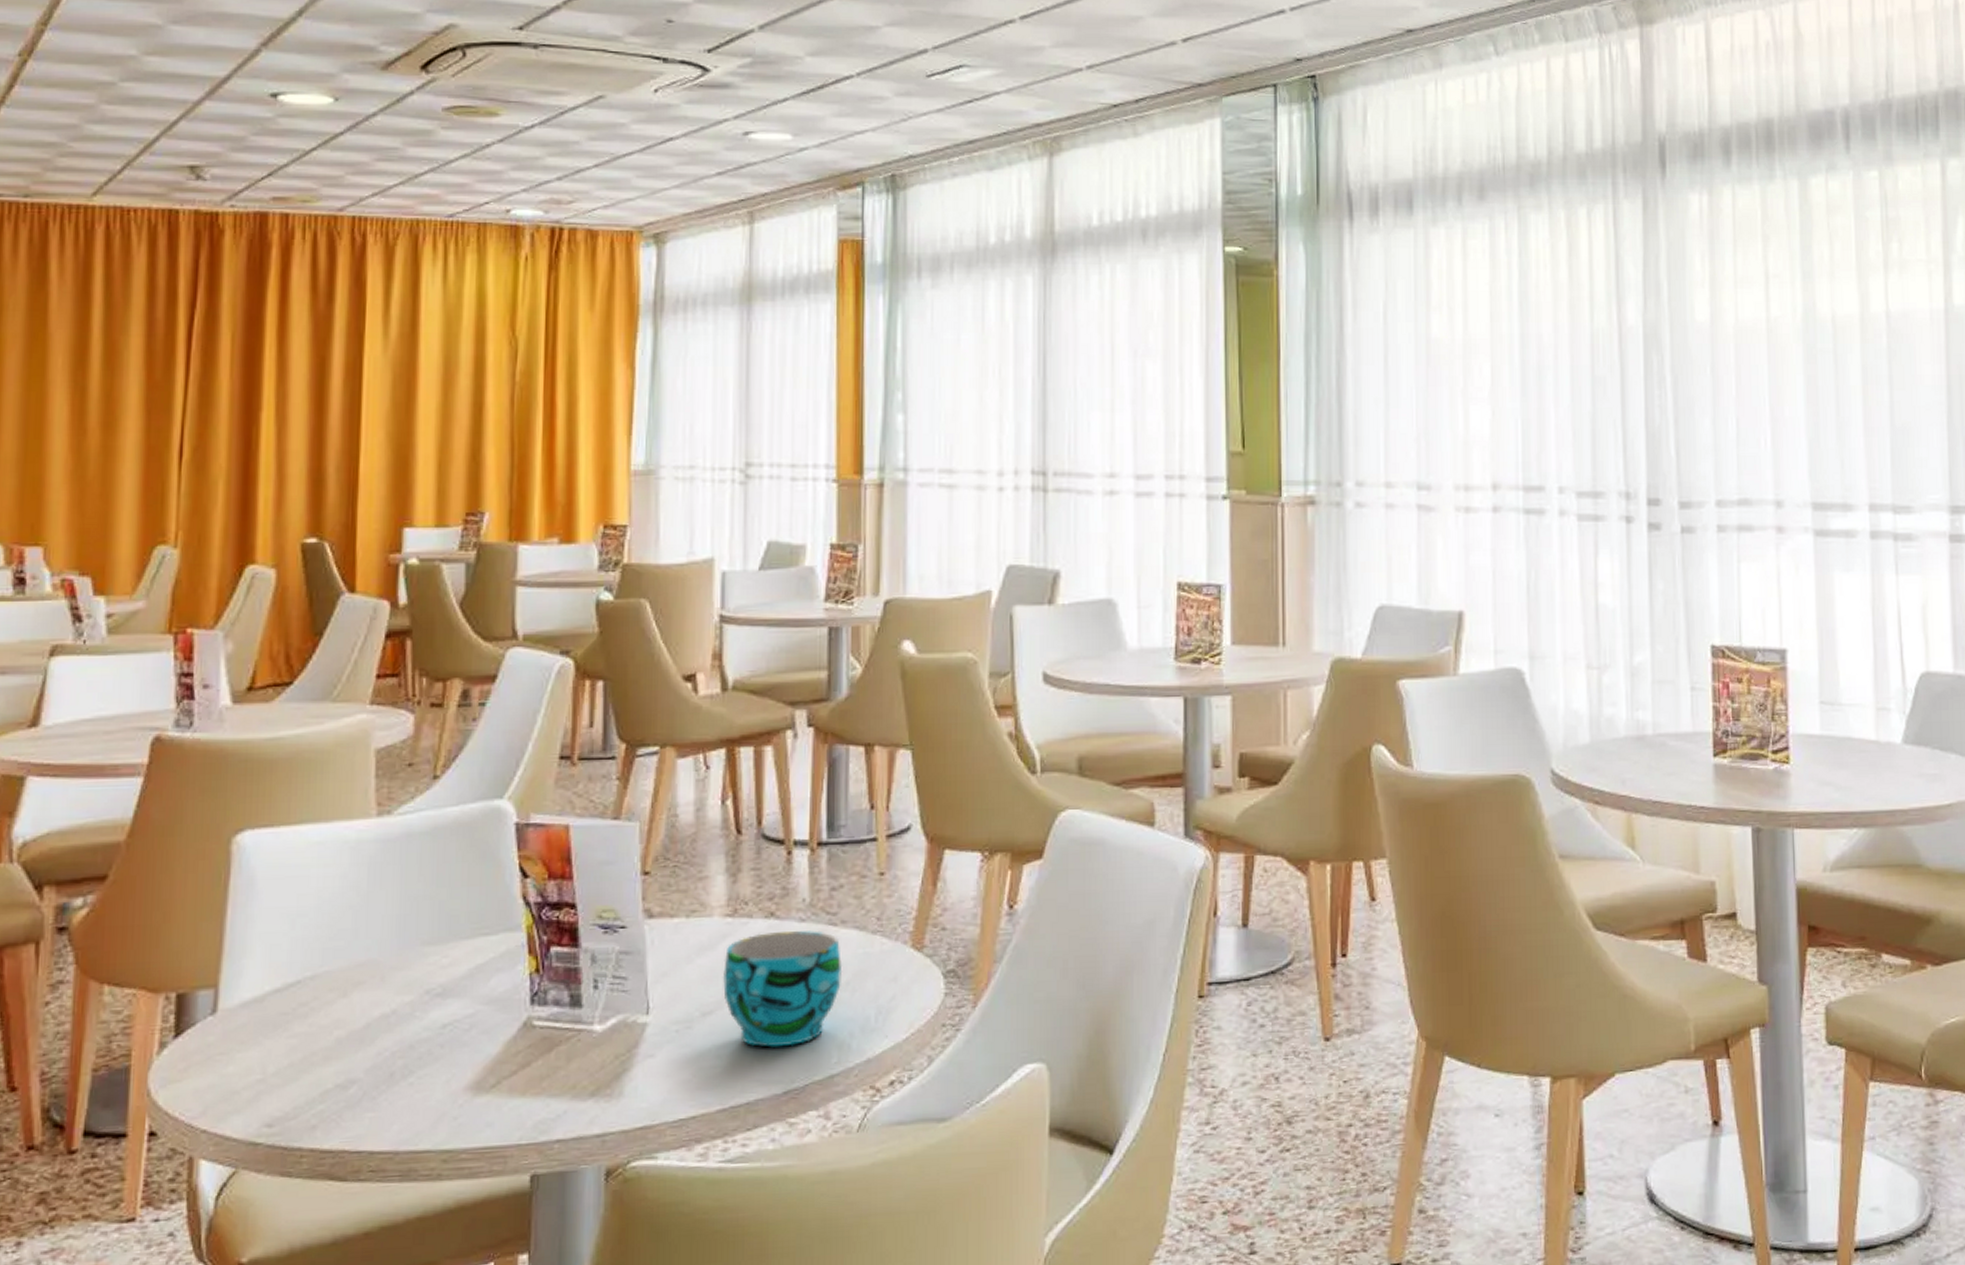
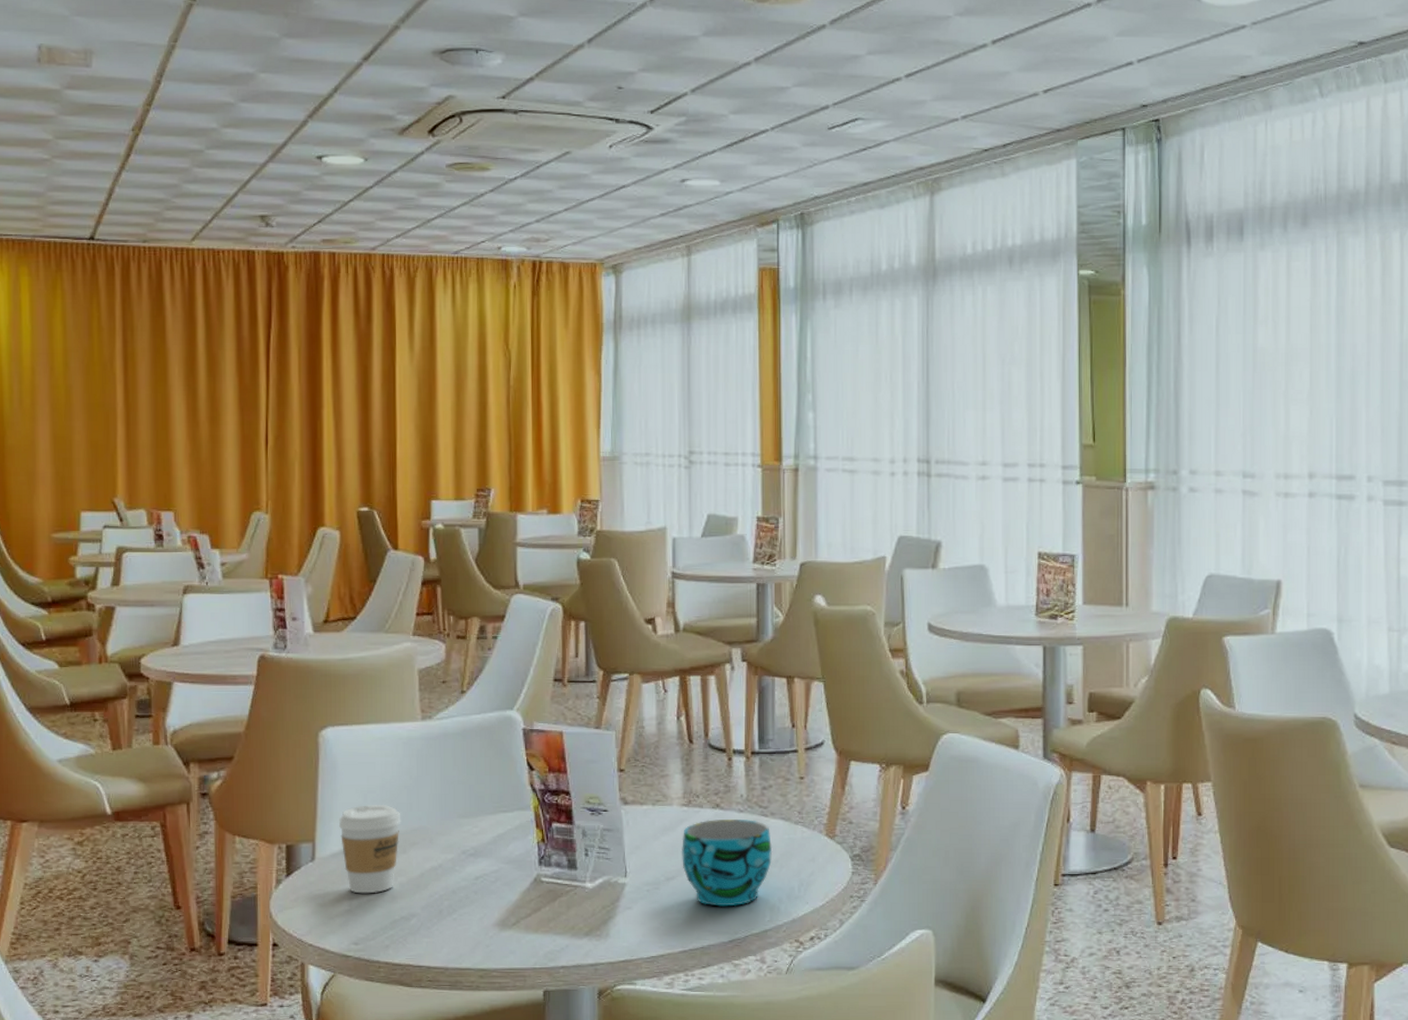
coffee cup: none [254,931,342,1056] -> present [339,804,401,894]

